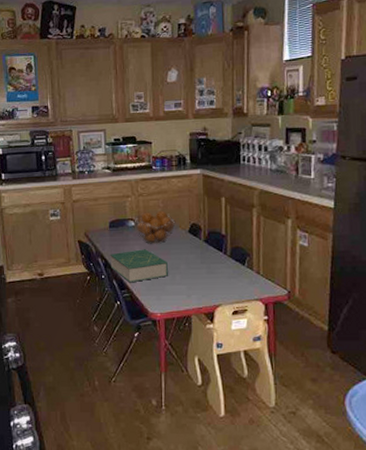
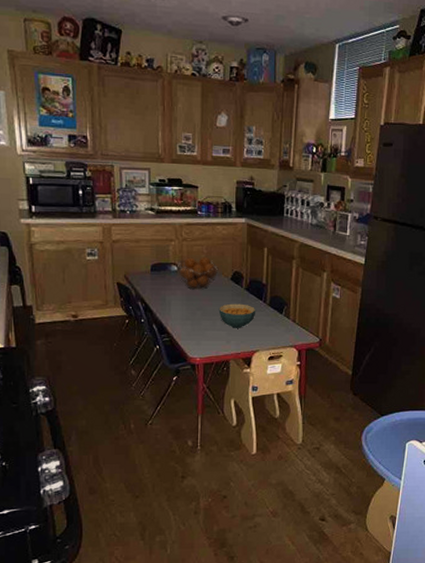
book: present [110,249,168,283] -> none [150,294,209,328]
cereal bowl: none [177,256,217,282] -> present [218,303,256,328]

